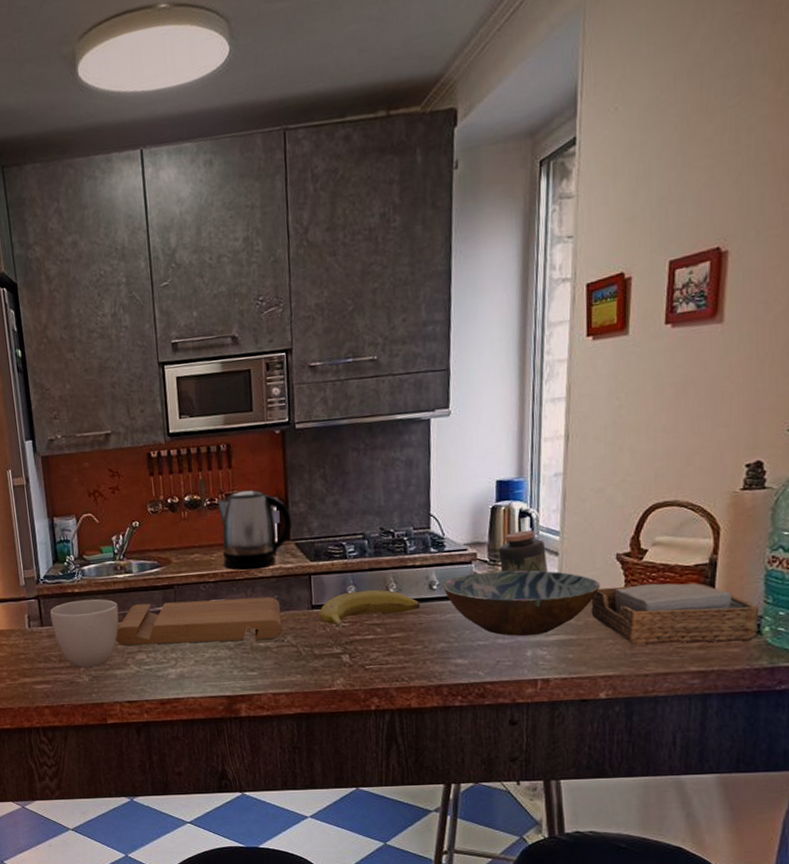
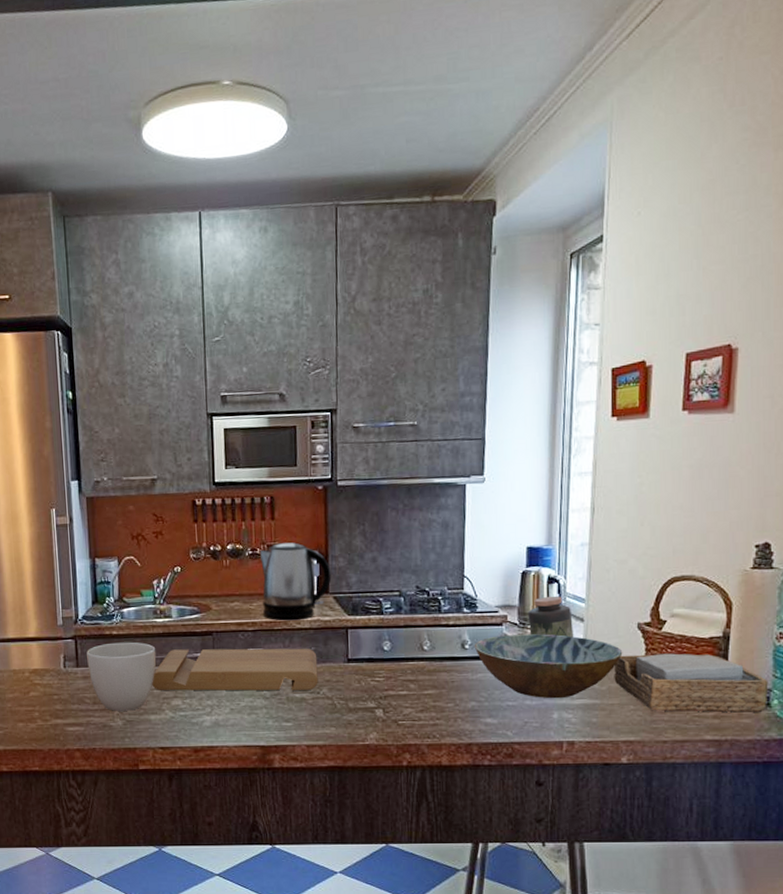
fruit: present [320,589,421,629] -> none [356,646,453,684]

